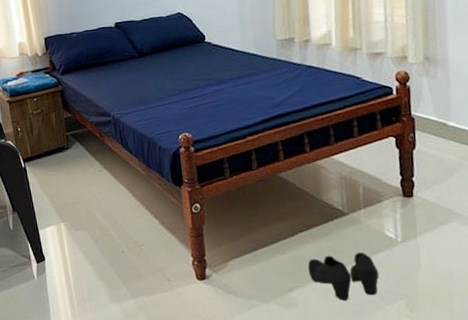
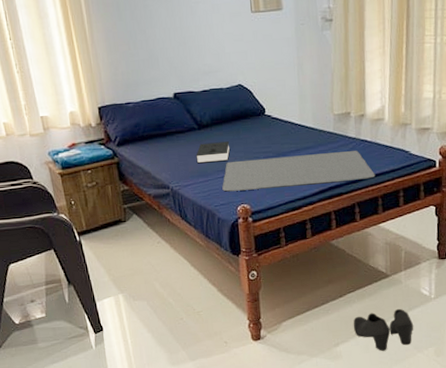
booklet: none [136,69,171,92] -> present [196,141,230,164]
bath mat: none [163,77,325,120] -> present [222,151,376,192]

